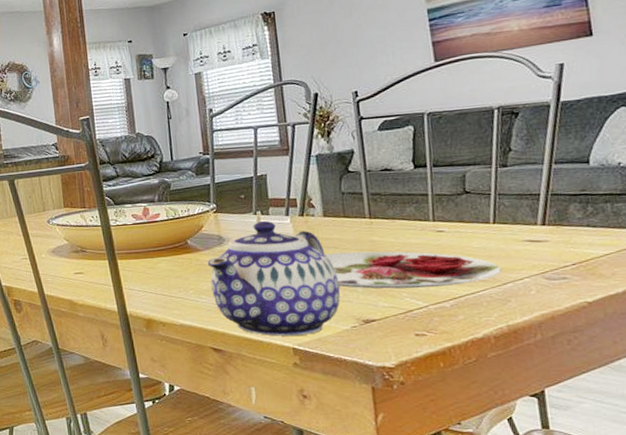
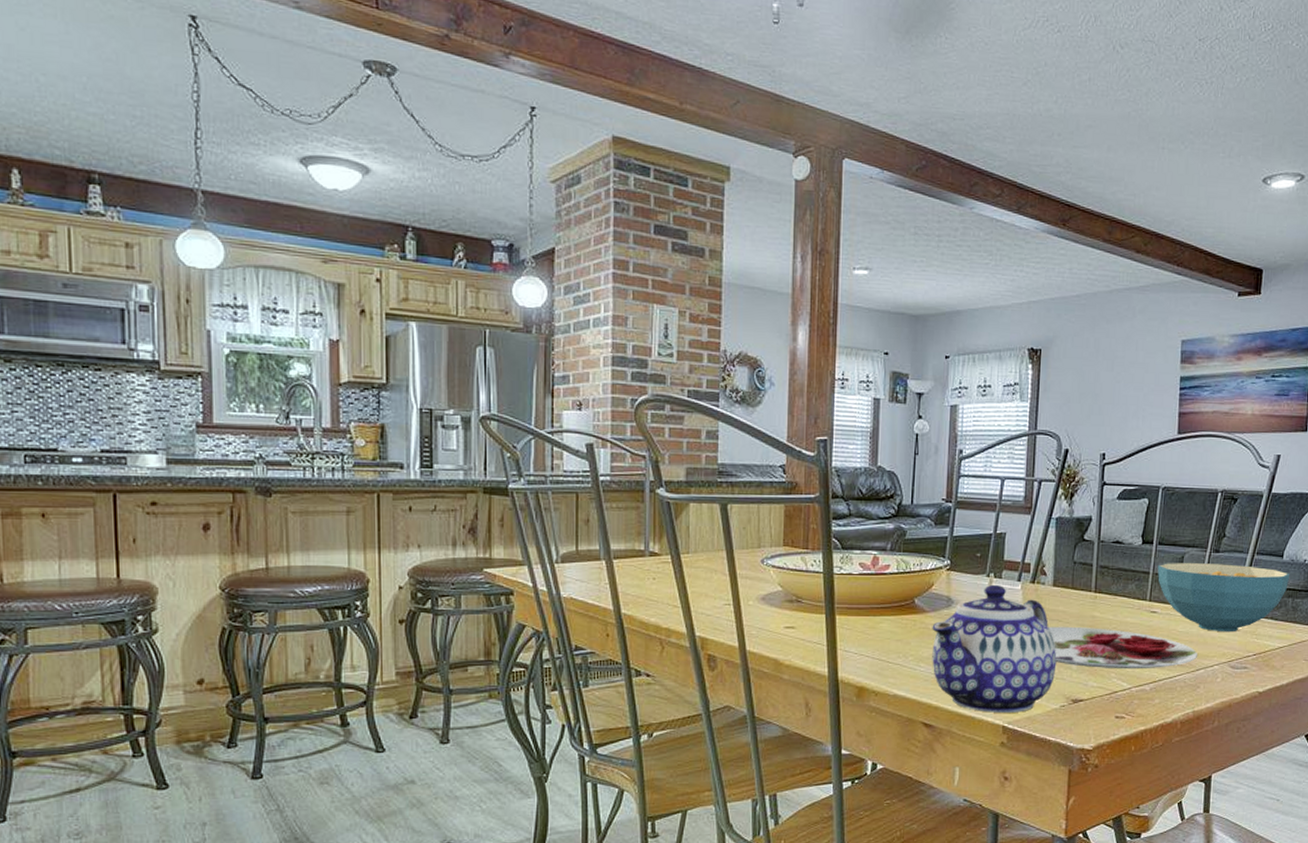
cereal bowl: none [435,176,603,245] -> present [1157,563,1290,633]

